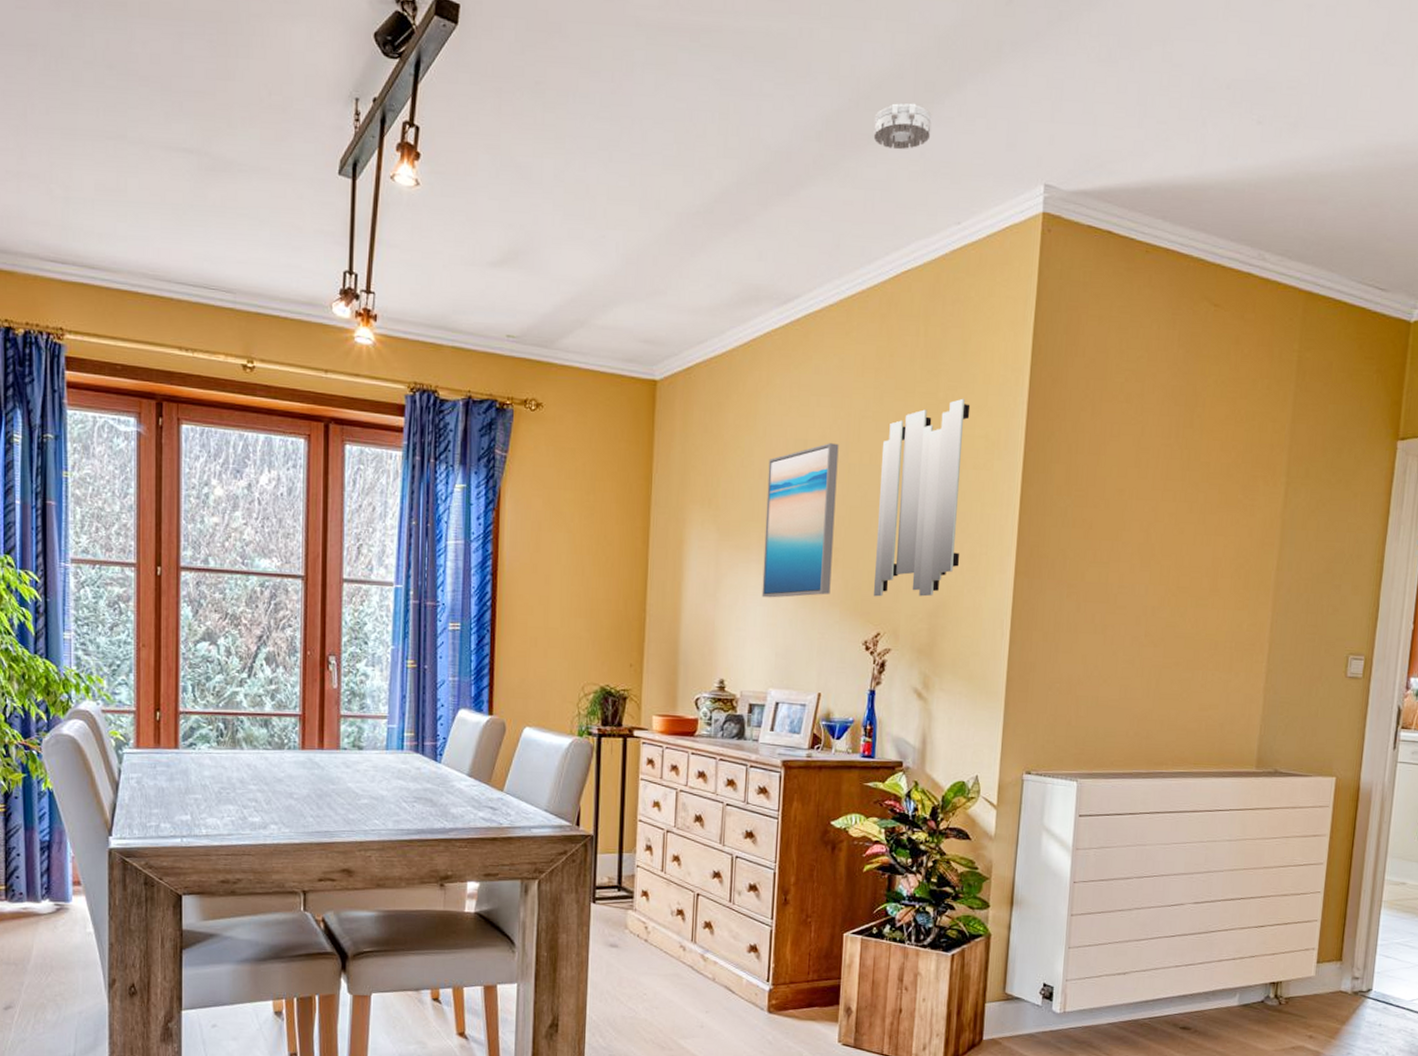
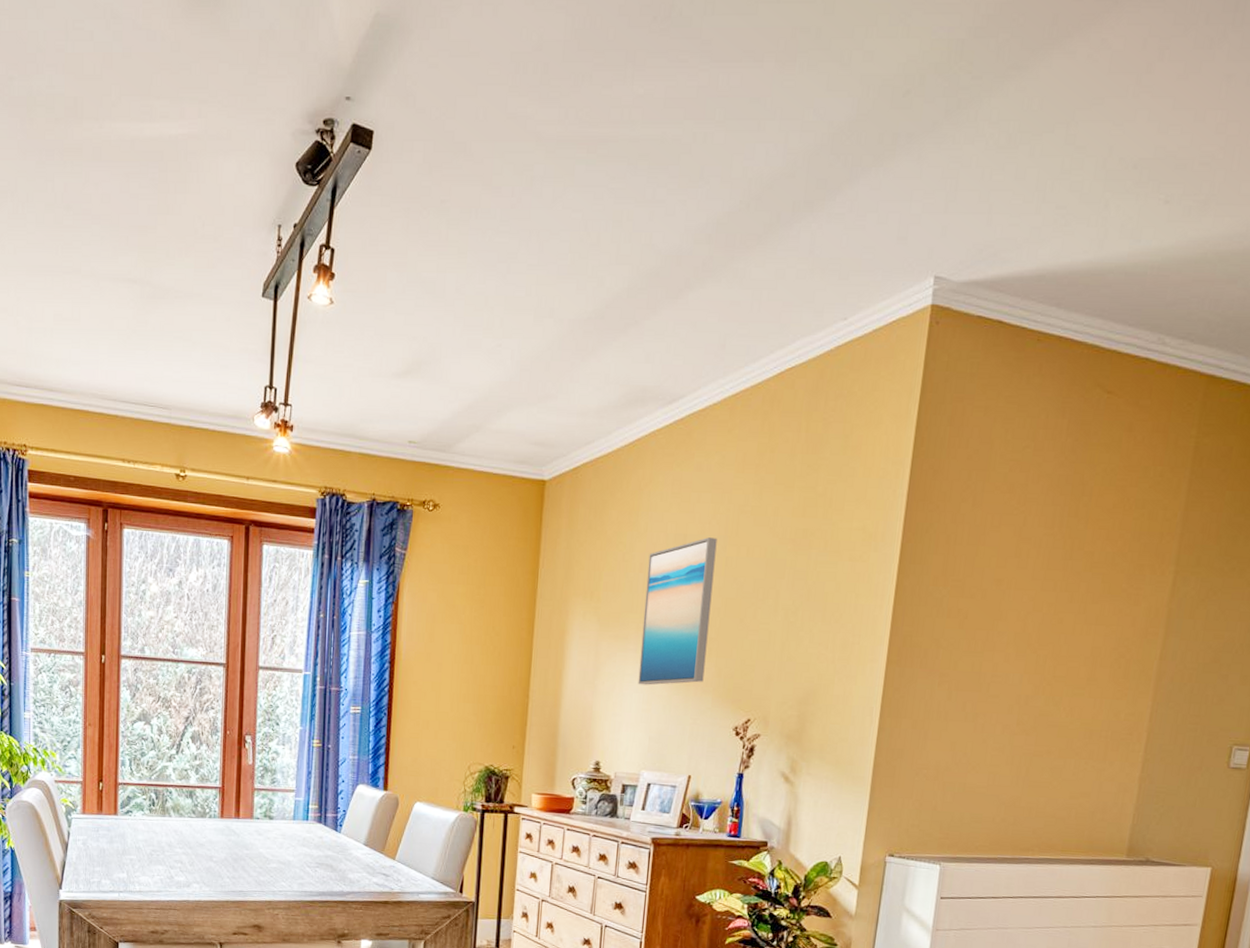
smoke detector: present [873,103,932,150] -> none [762,201,823,249]
home mirror: present [873,398,971,597] -> none [745,492,849,685]

